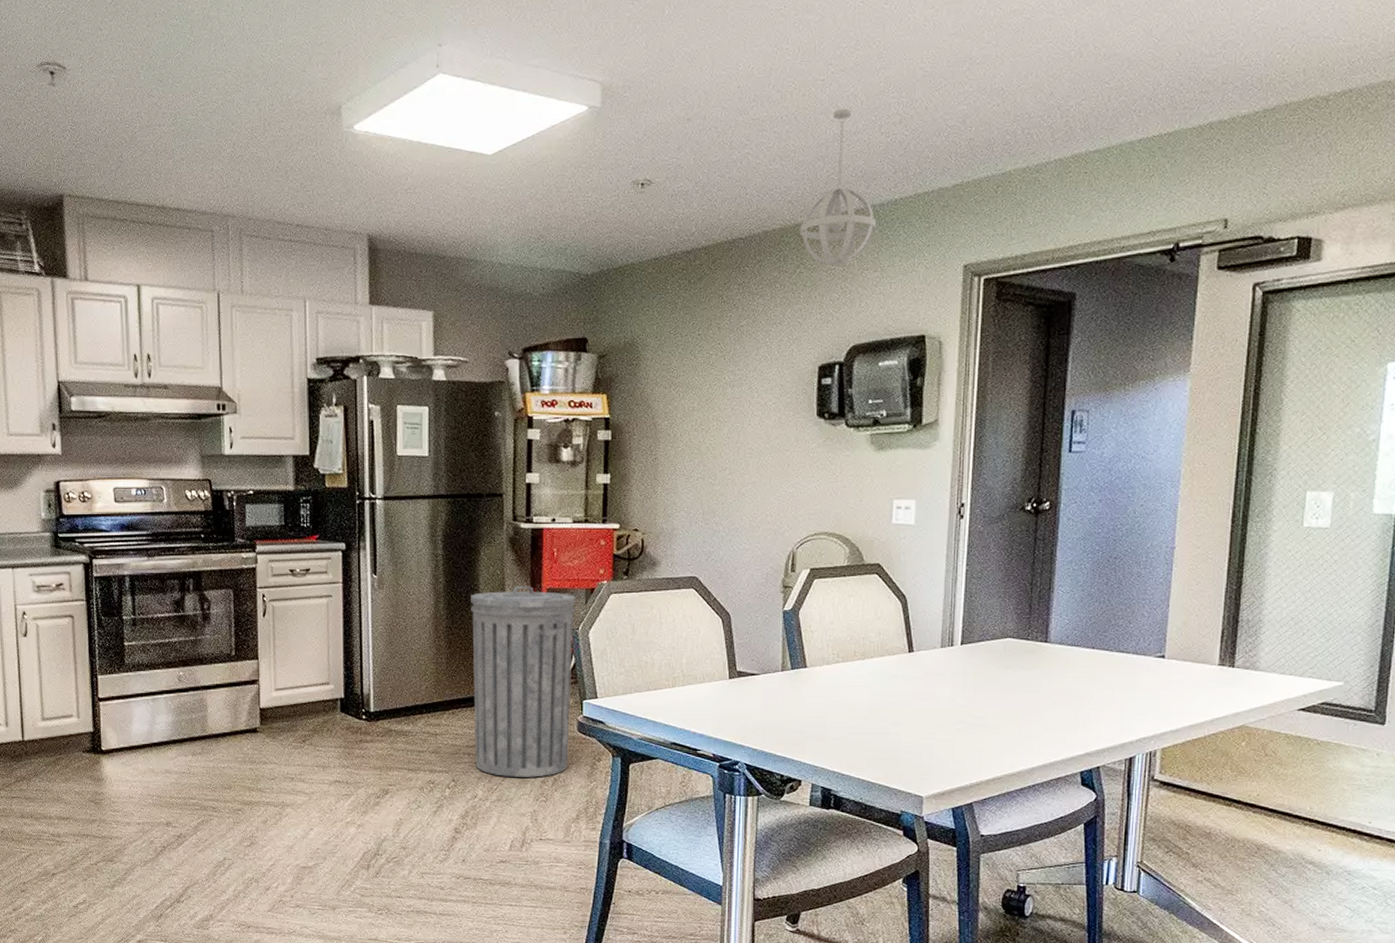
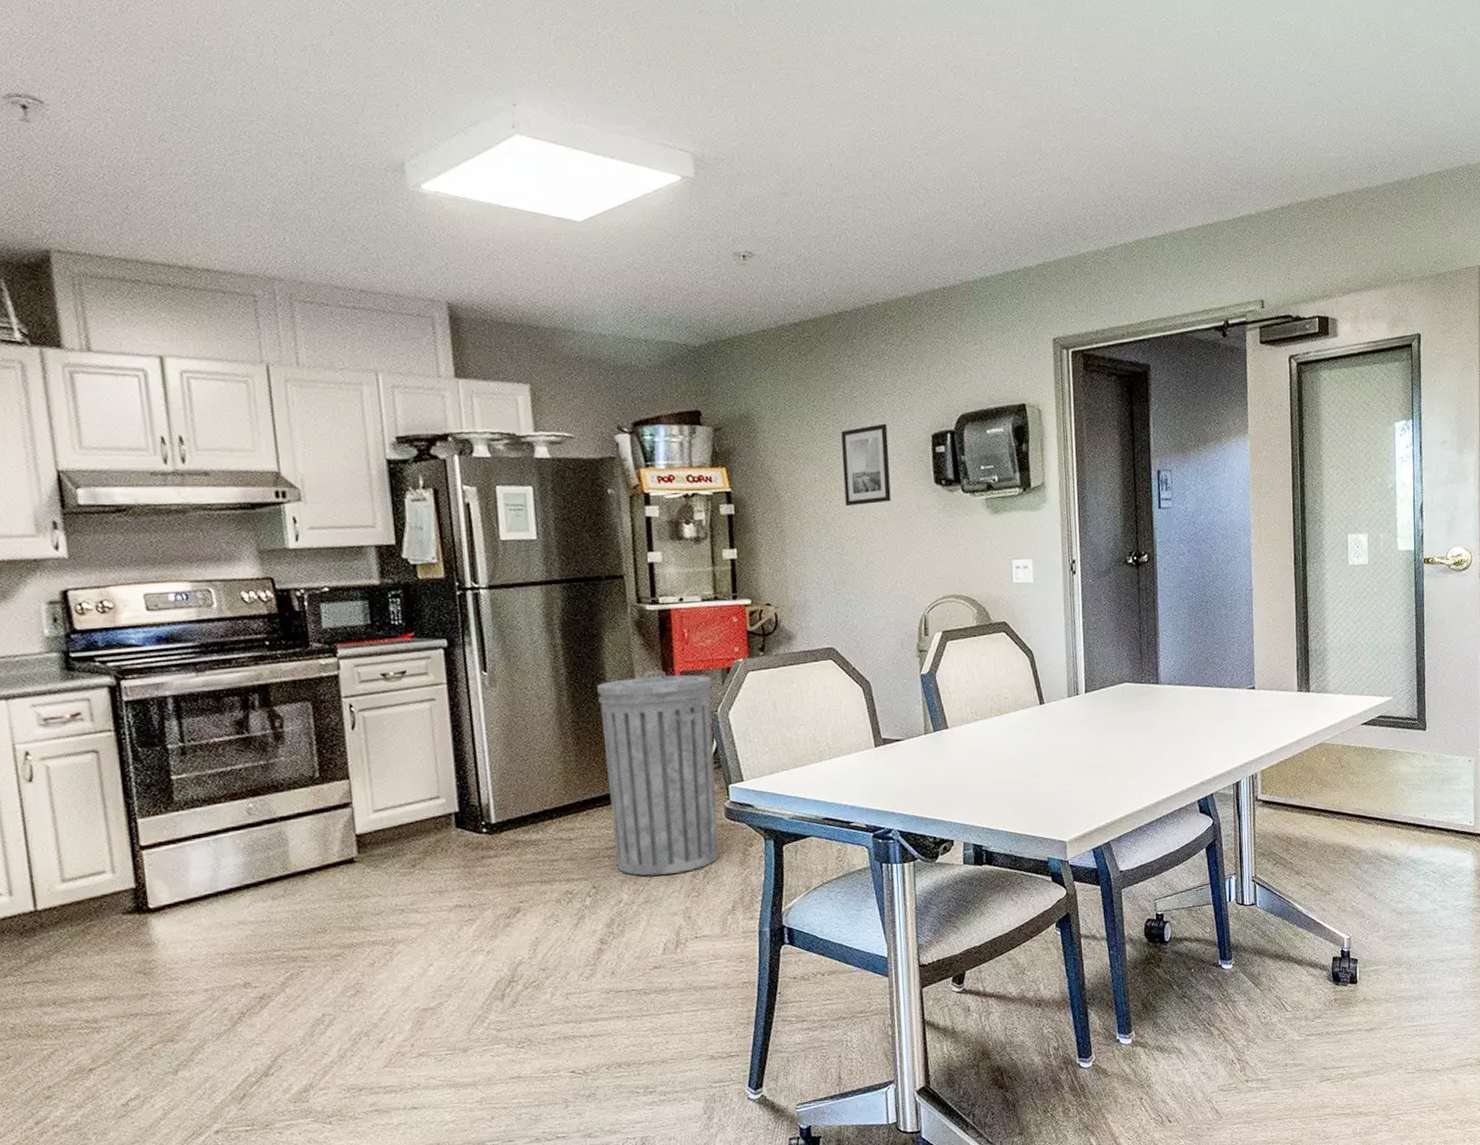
wall art: none [722,353,772,437] -> present [841,423,891,507]
pendant light: present [800,109,876,265] -> none [902,190,972,338]

